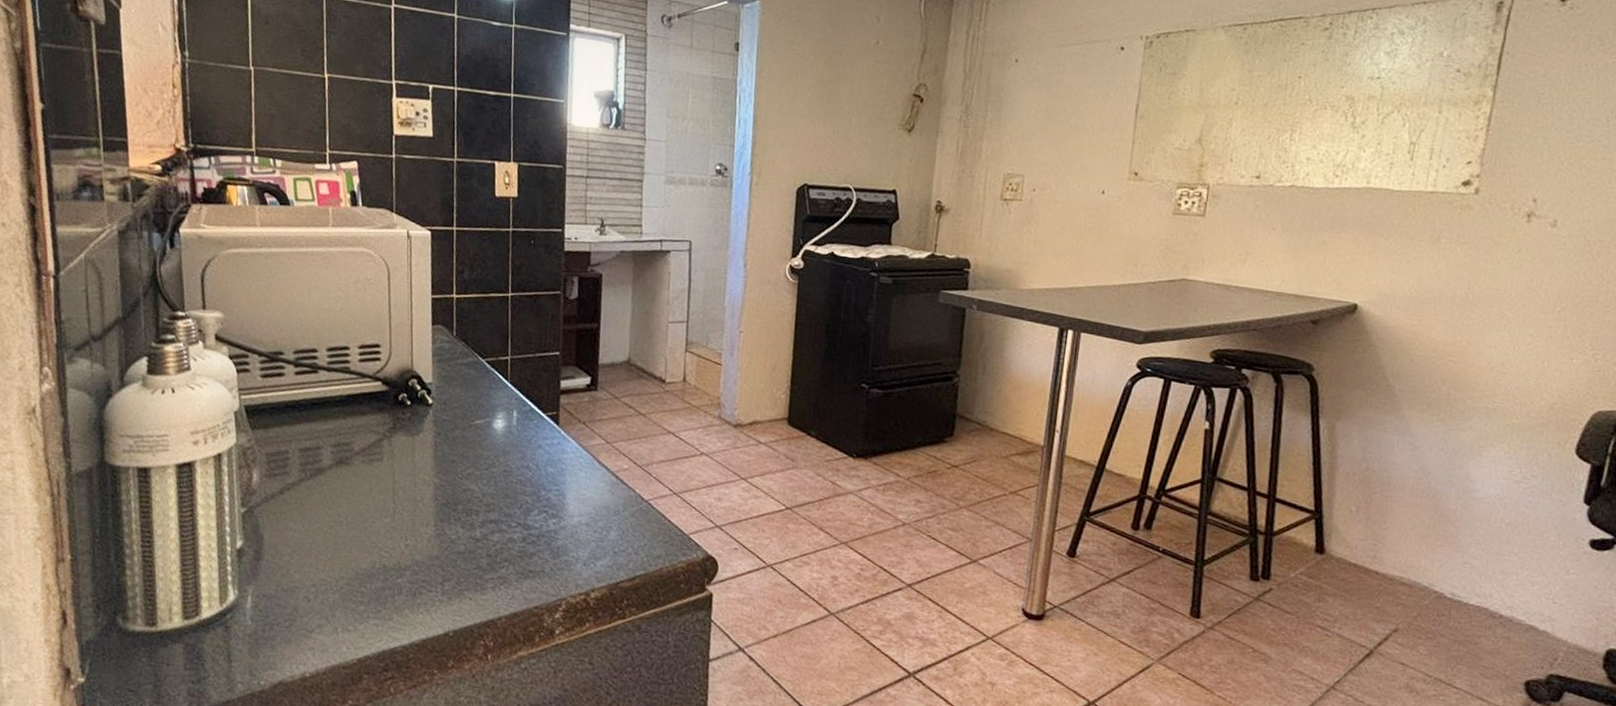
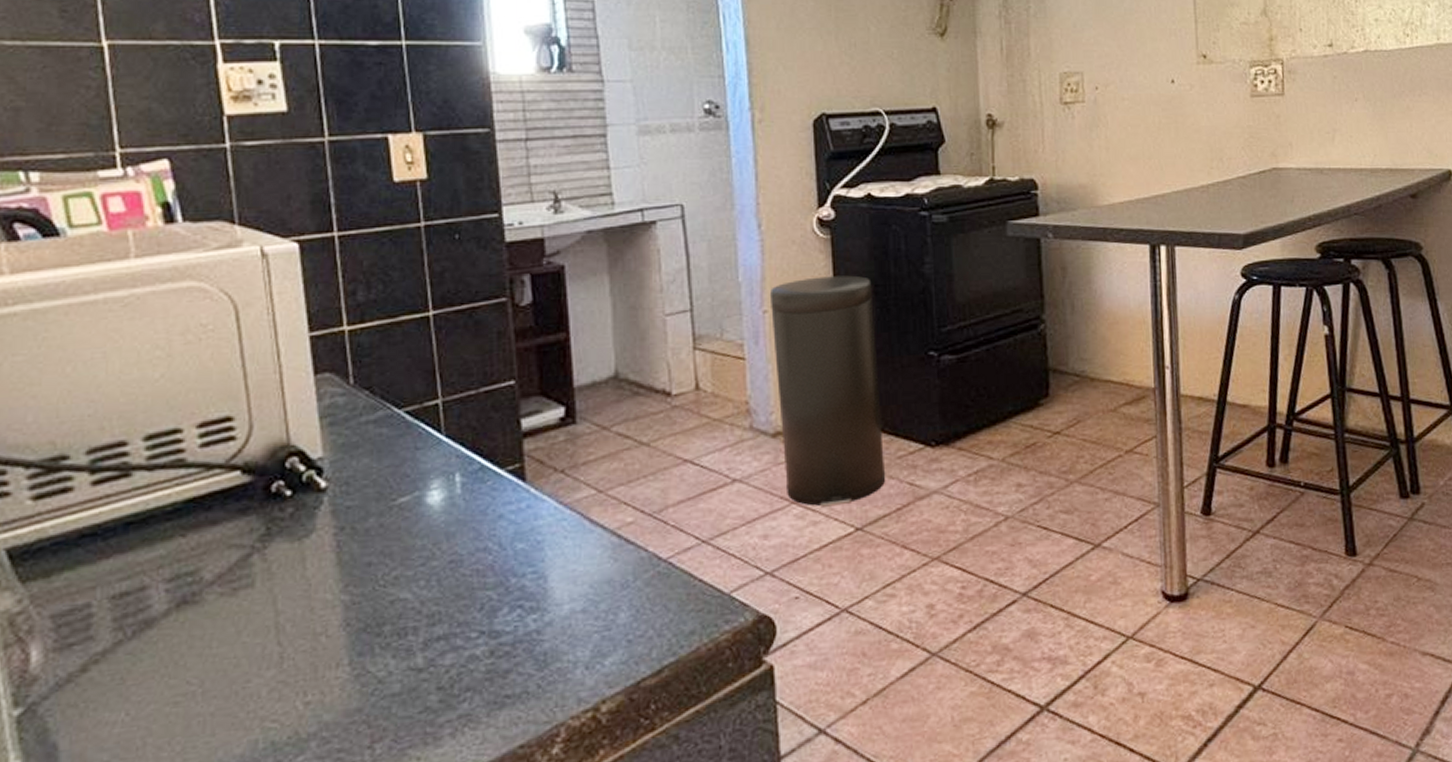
pedal bin: none [739,311,825,488] -> present [769,275,886,507]

